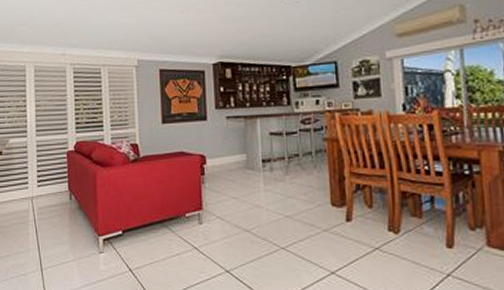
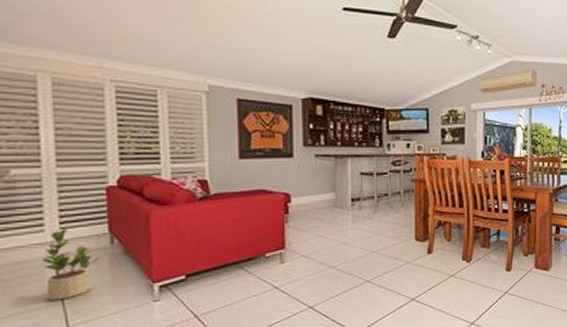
potted plant: none [27,185,63,246] -> present [43,228,101,301]

